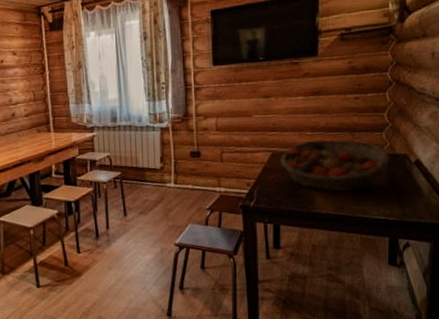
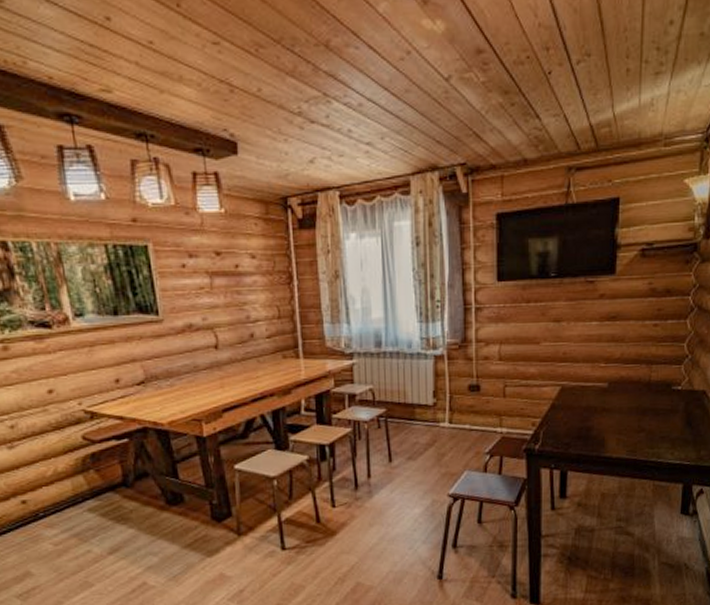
fruit basket: present [280,139,390,192] -> none [570,372,688,433]

